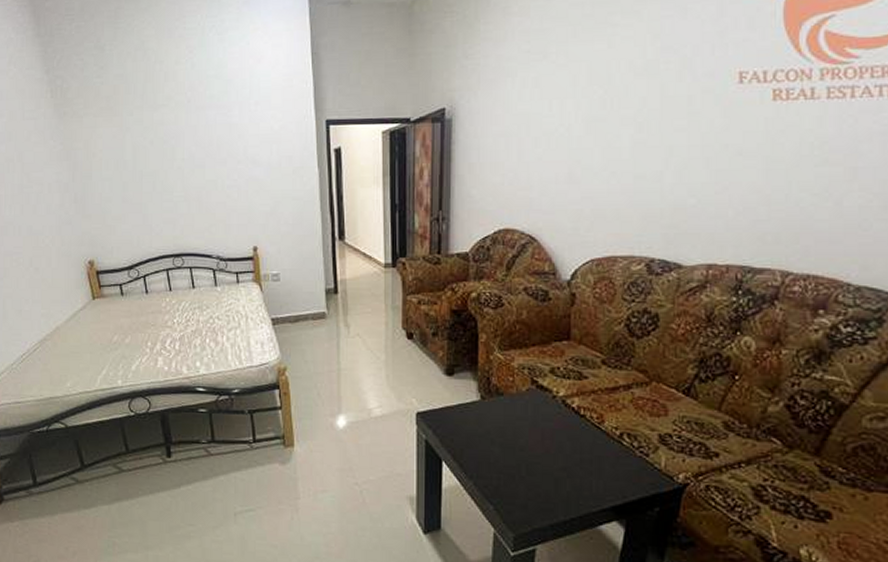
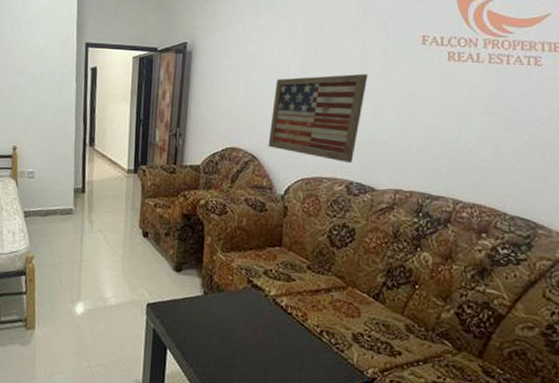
wall art: none [548,126,670,237] -> present [268,73,368,164]

